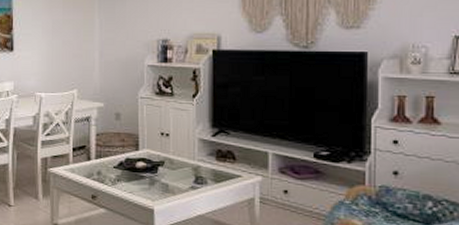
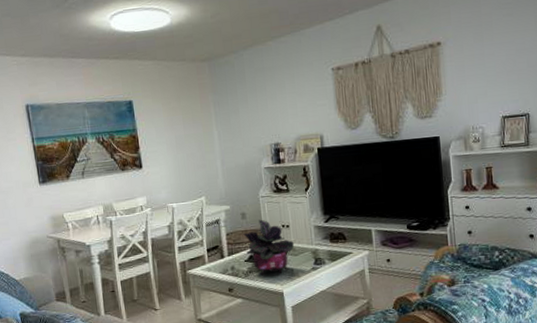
potted plant: none [115,123,173,187] -> present [243,219,295,276]

